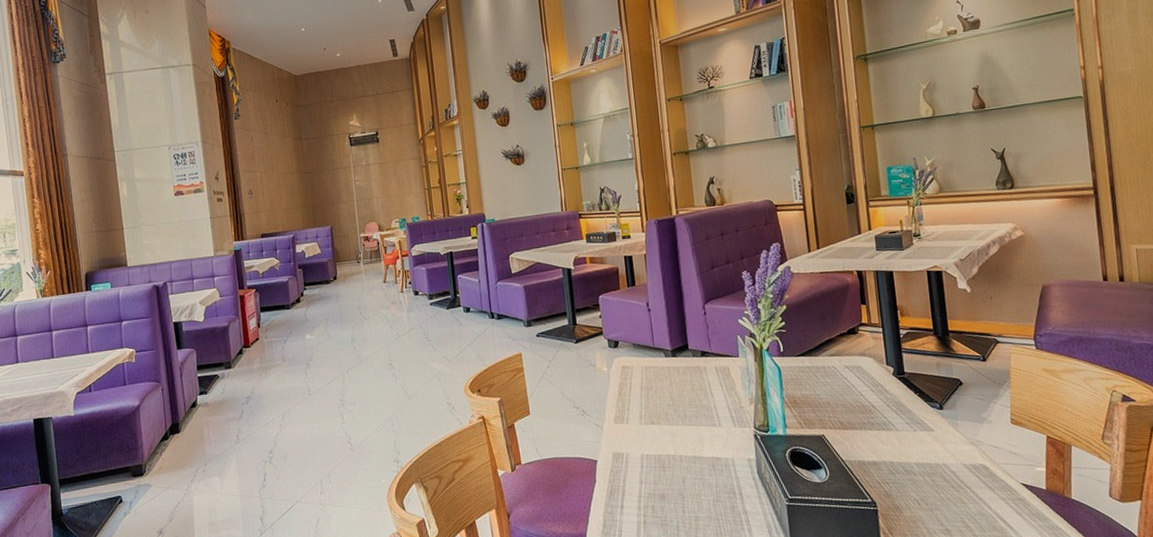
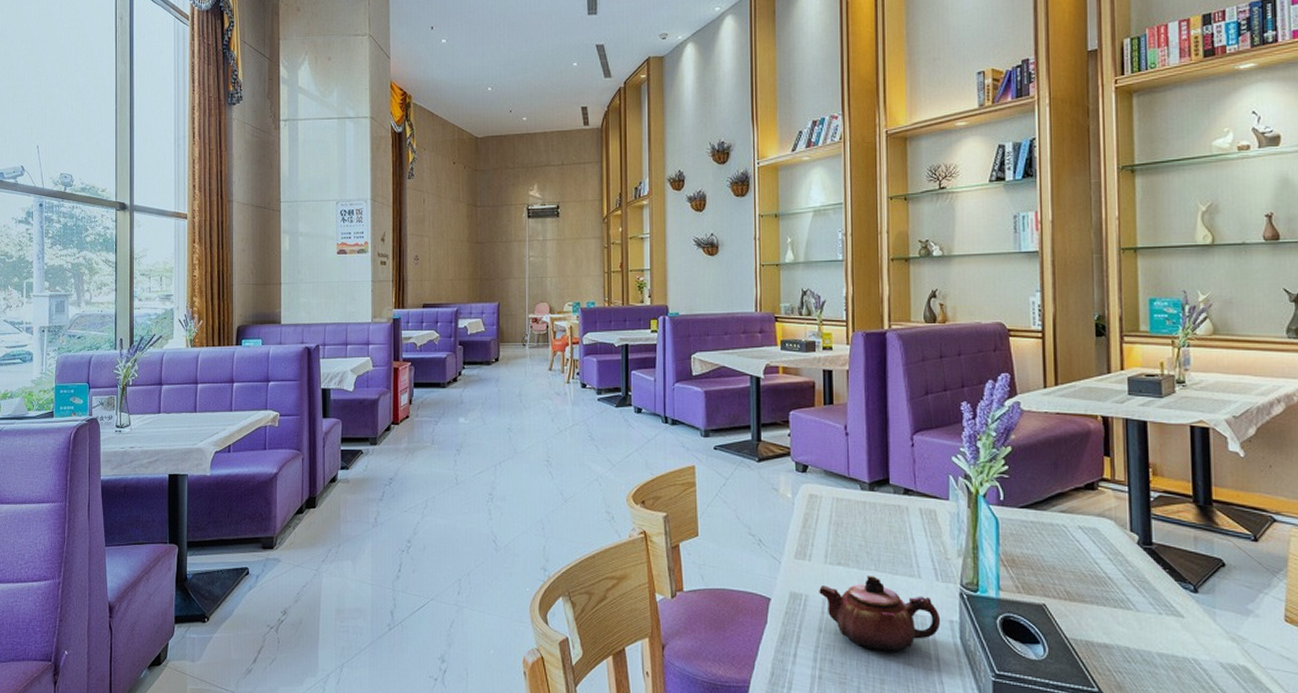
teapot: none [637,430,741,494] -> present [819,576,941,653]

